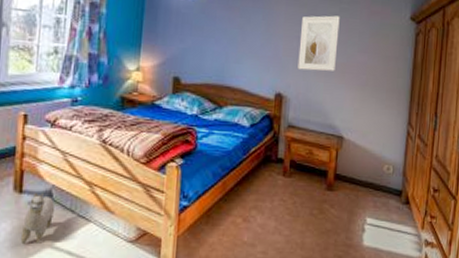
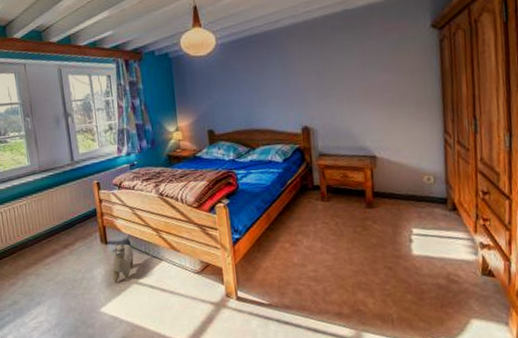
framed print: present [297,15,340,71] -> none [316,42,358,101]

